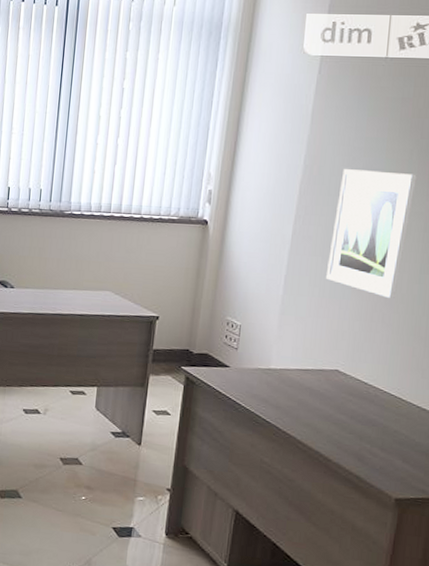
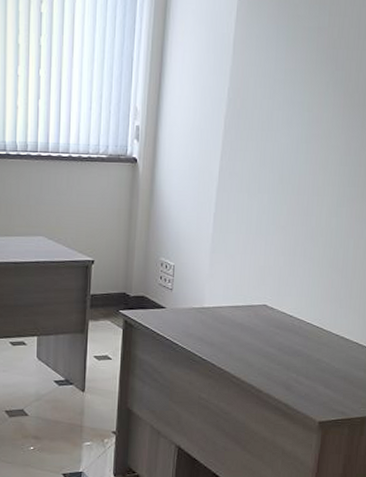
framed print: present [325,169,417,299] -> none [251,102,333,233]

